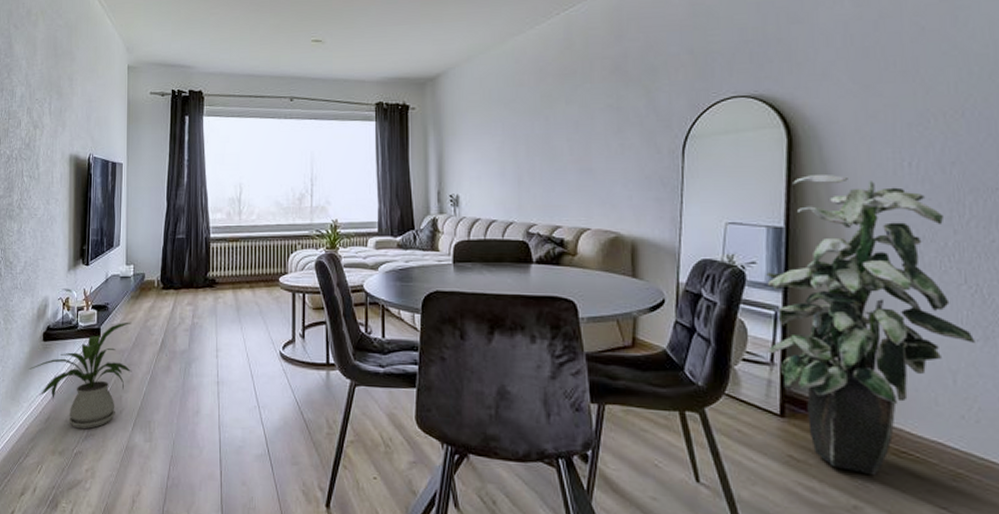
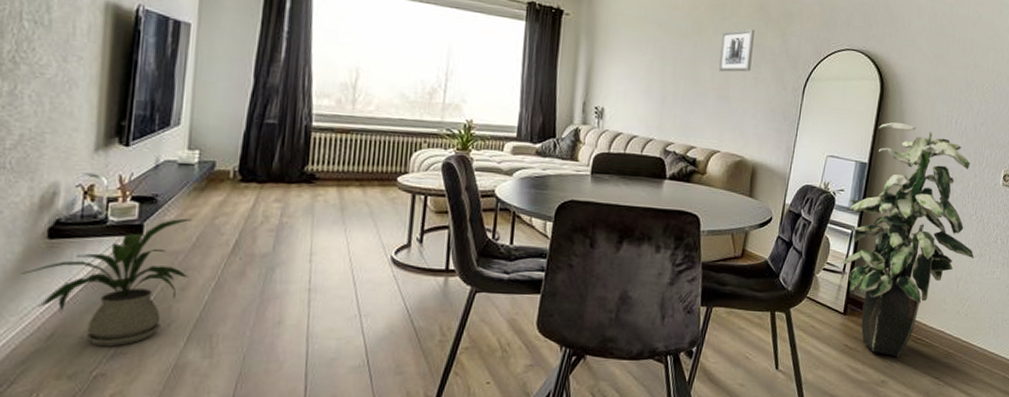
wall art: none [576,92,614,143] -> present [719,28,755,72]

